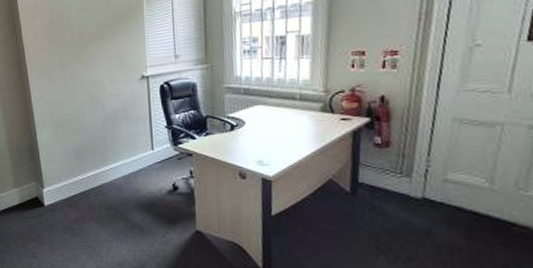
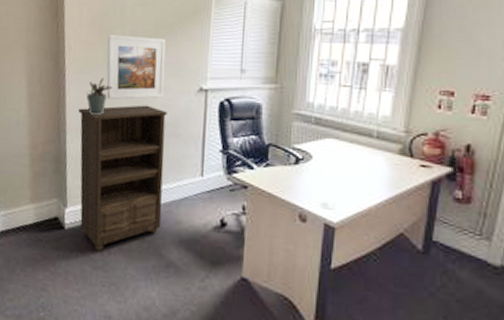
bookshelf: none [43,95,123,221] -> present [78,105,167,251]
potted plant: none [47,77,69,109] -> present [86,78,113,115]
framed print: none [59,37,113,96] -> present [106,35,166,100]

